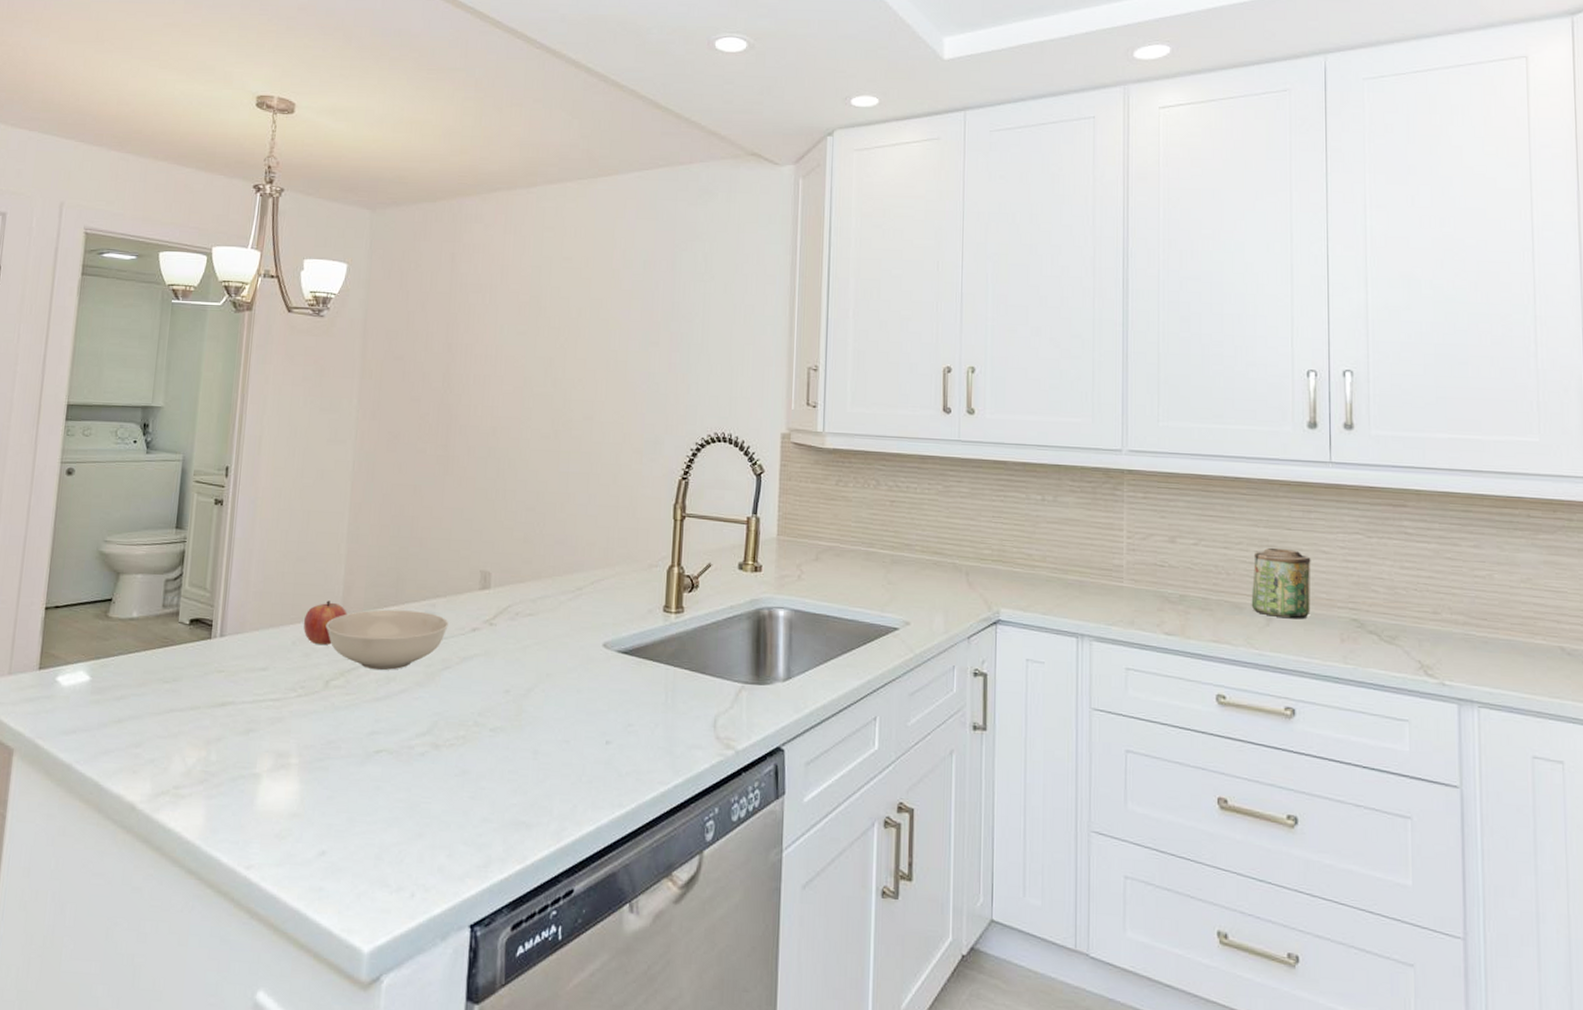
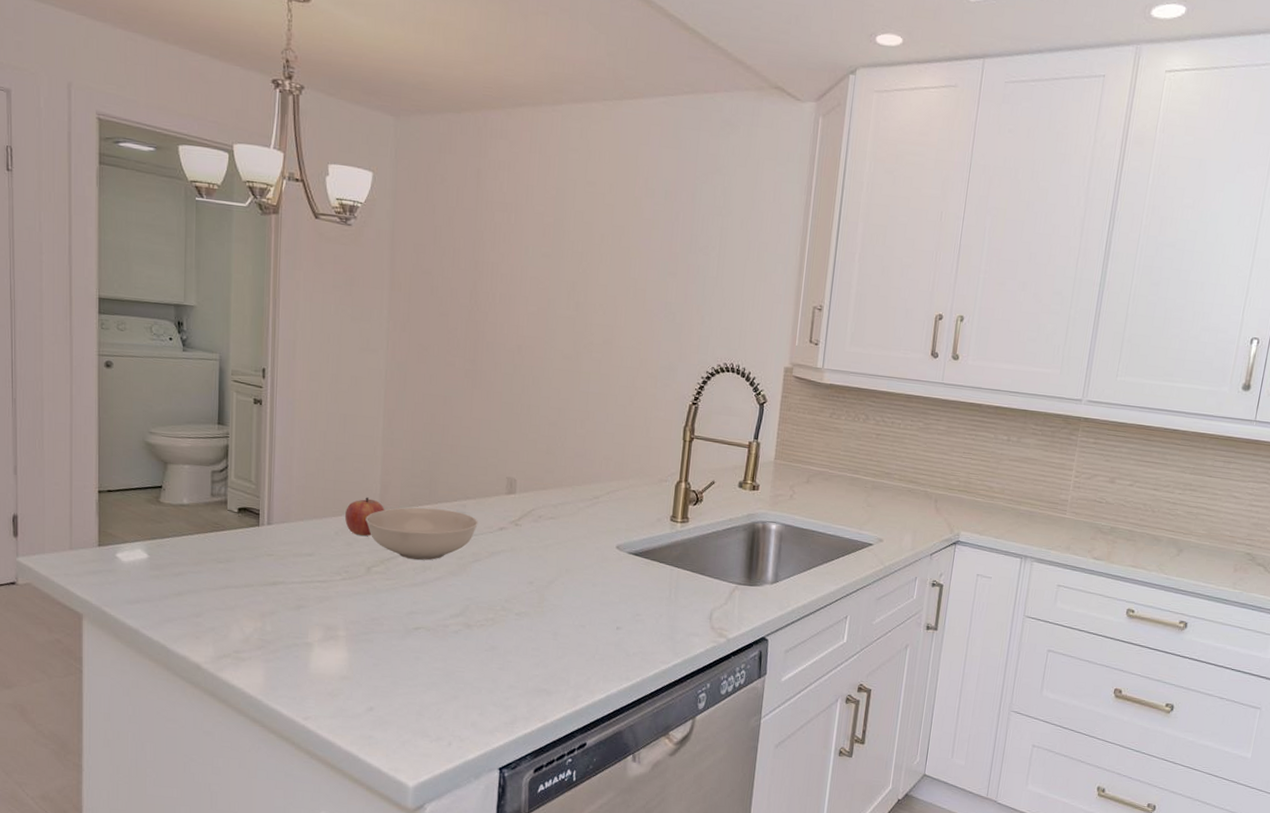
canister: present [1251,547,1311,619] -> none [1167,491,1223,552]

